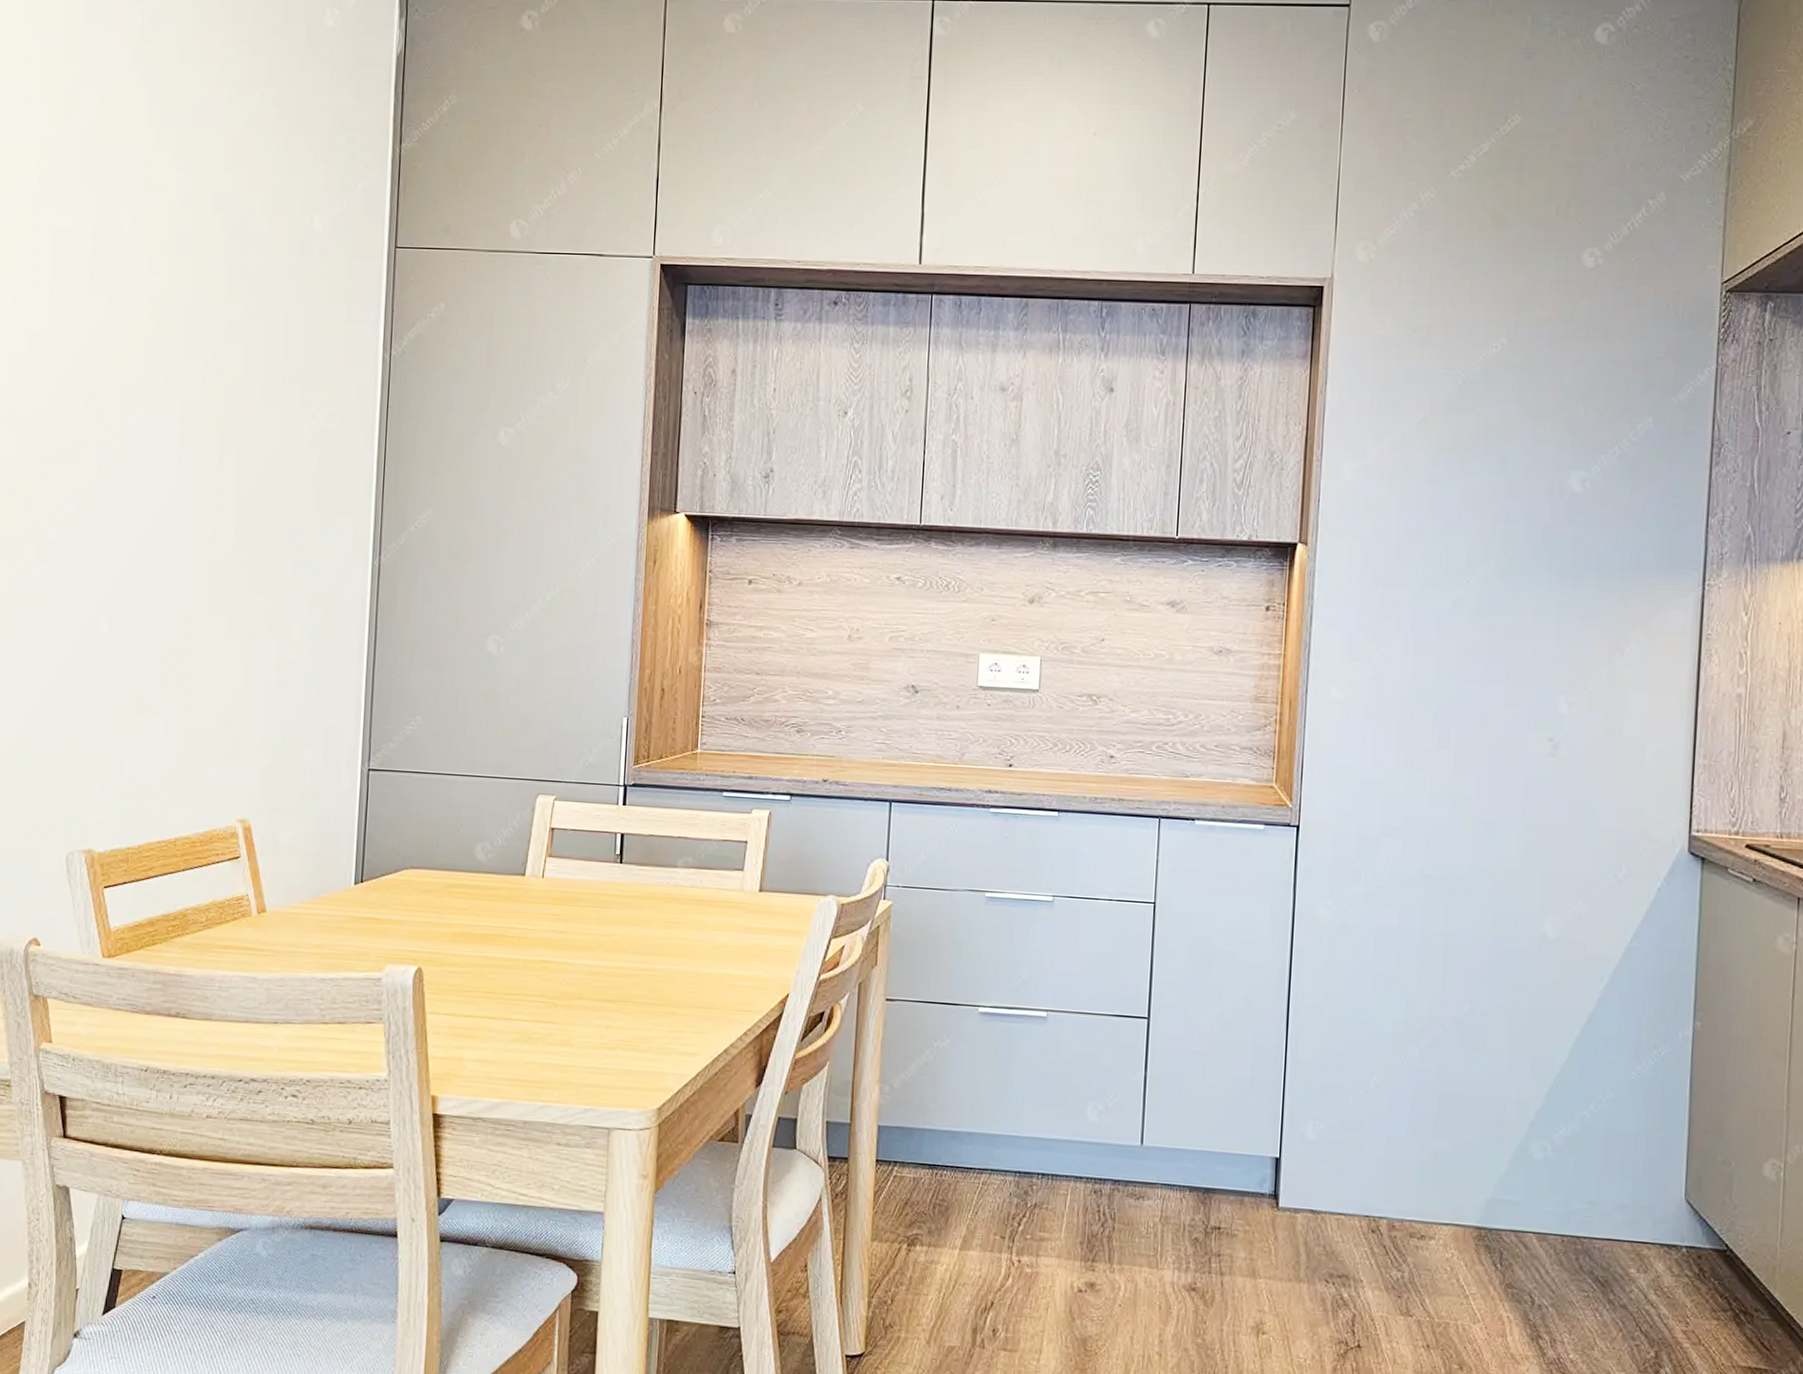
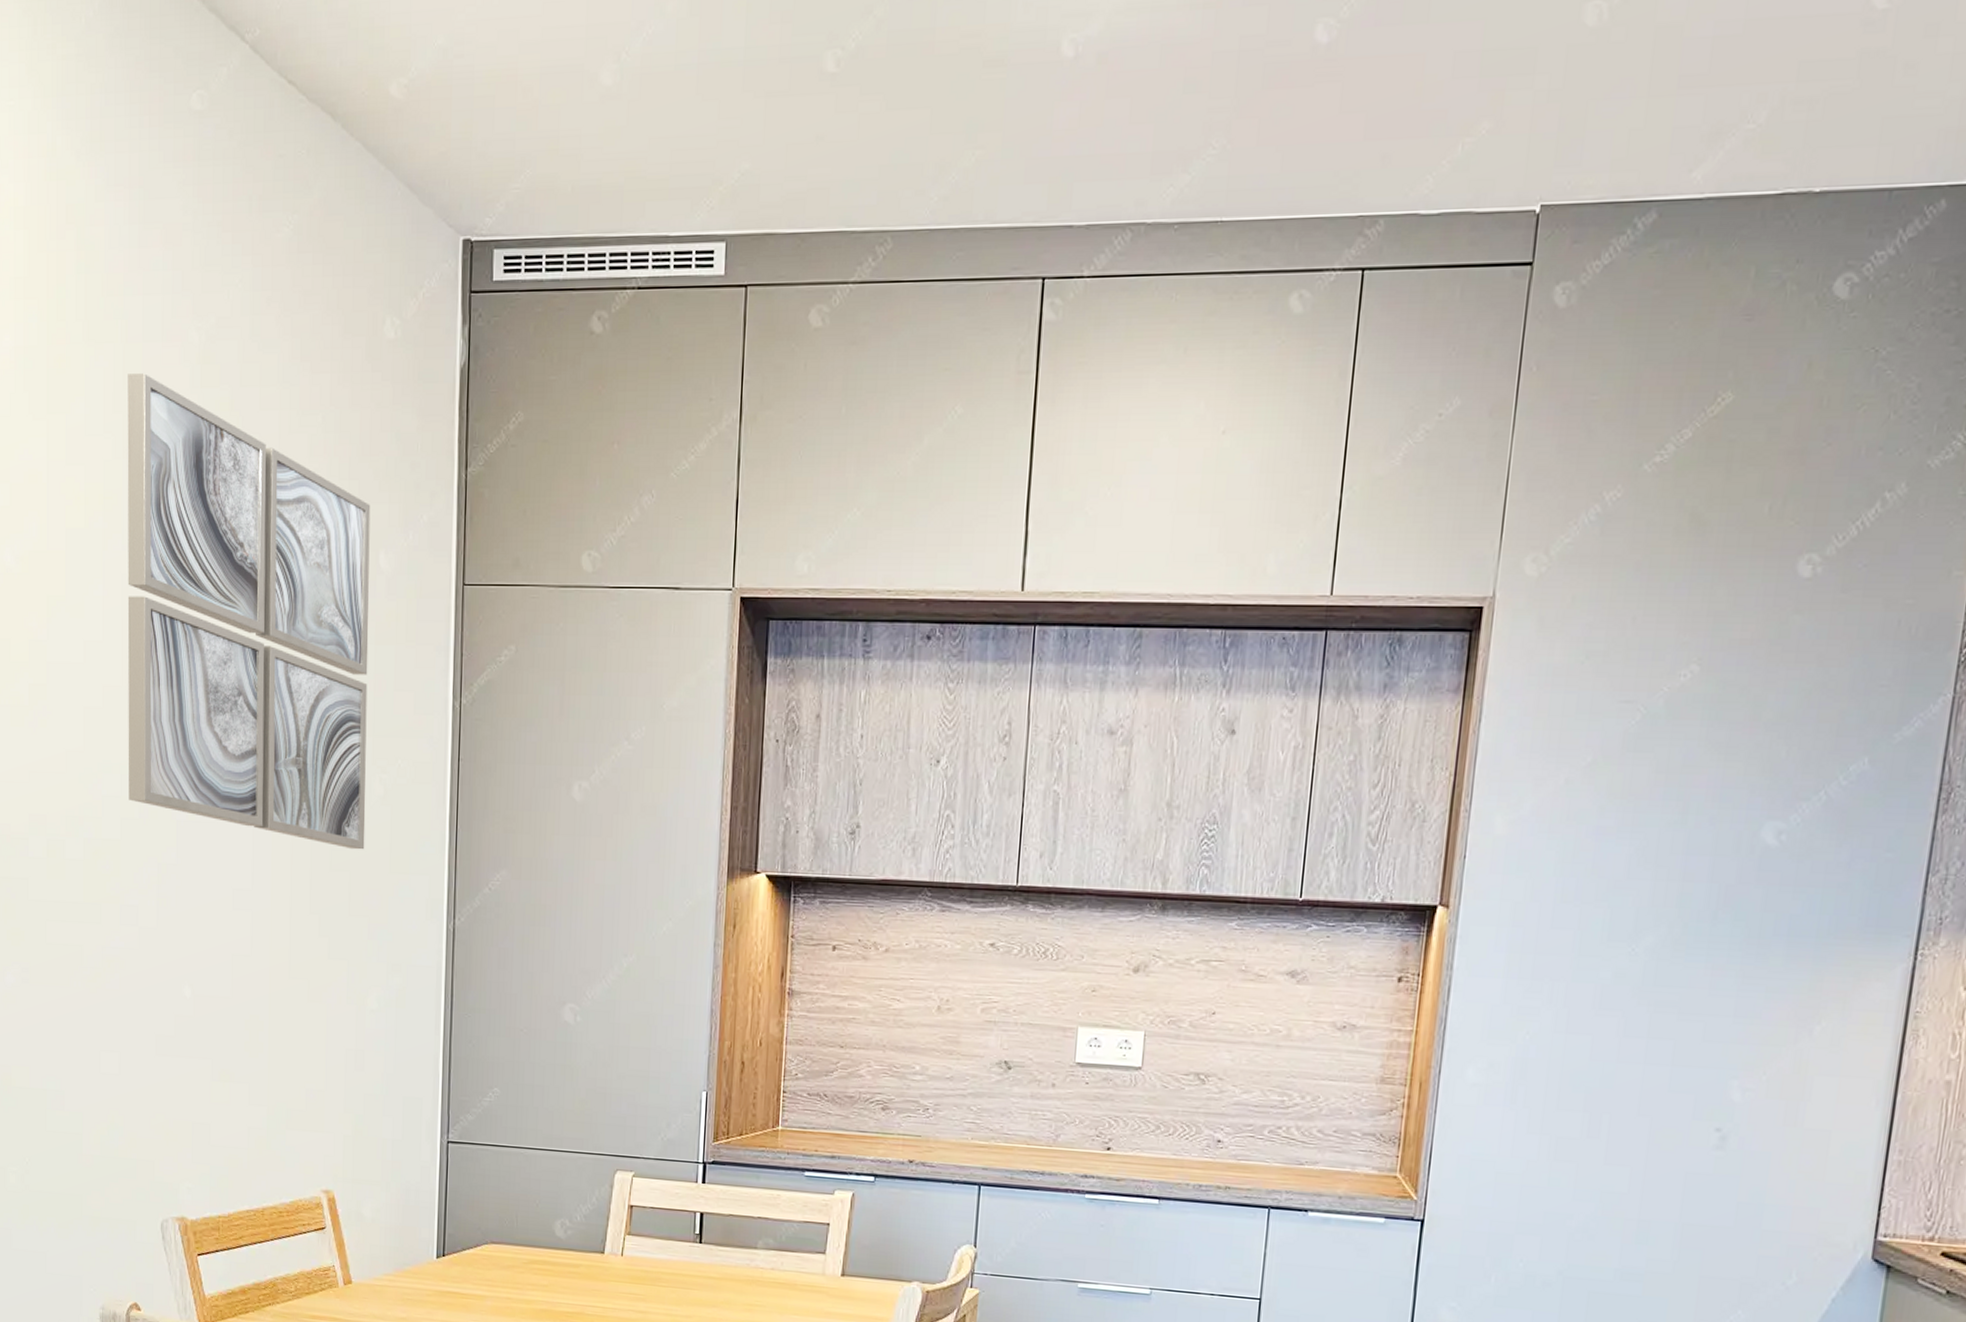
wall art: none [51,49,307,490] -> present [127,373,371,850]

